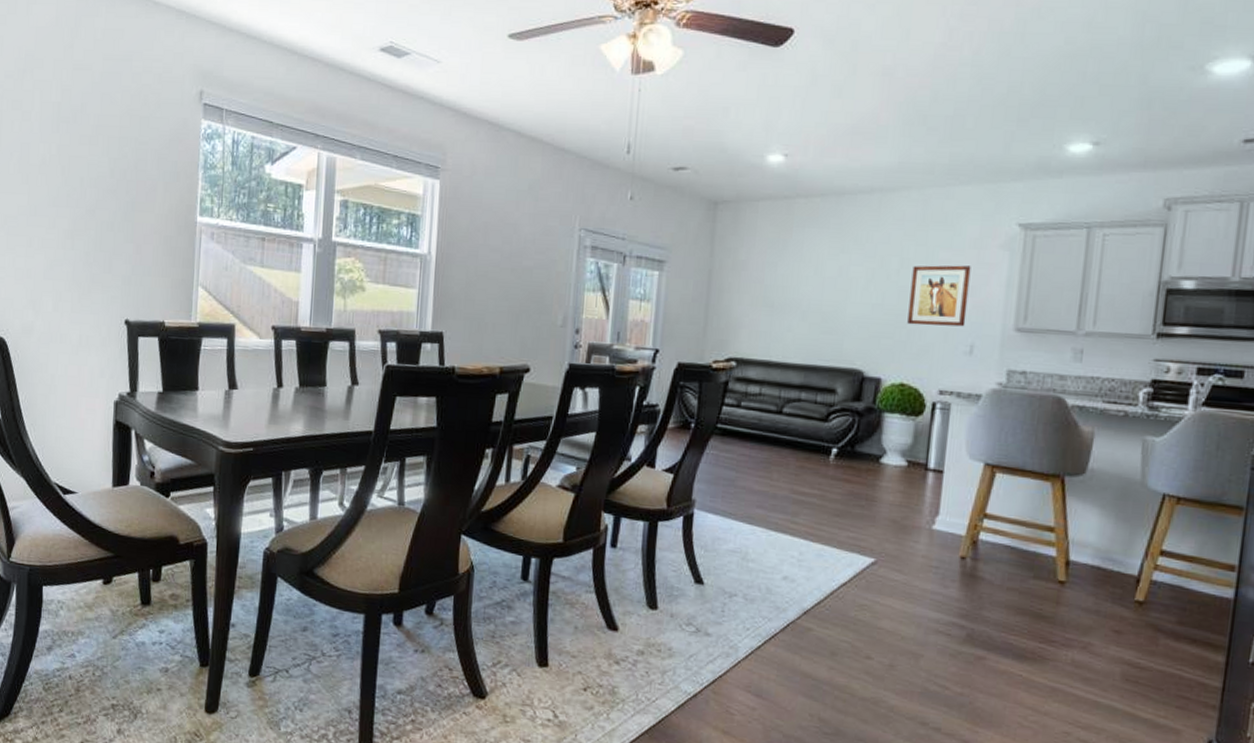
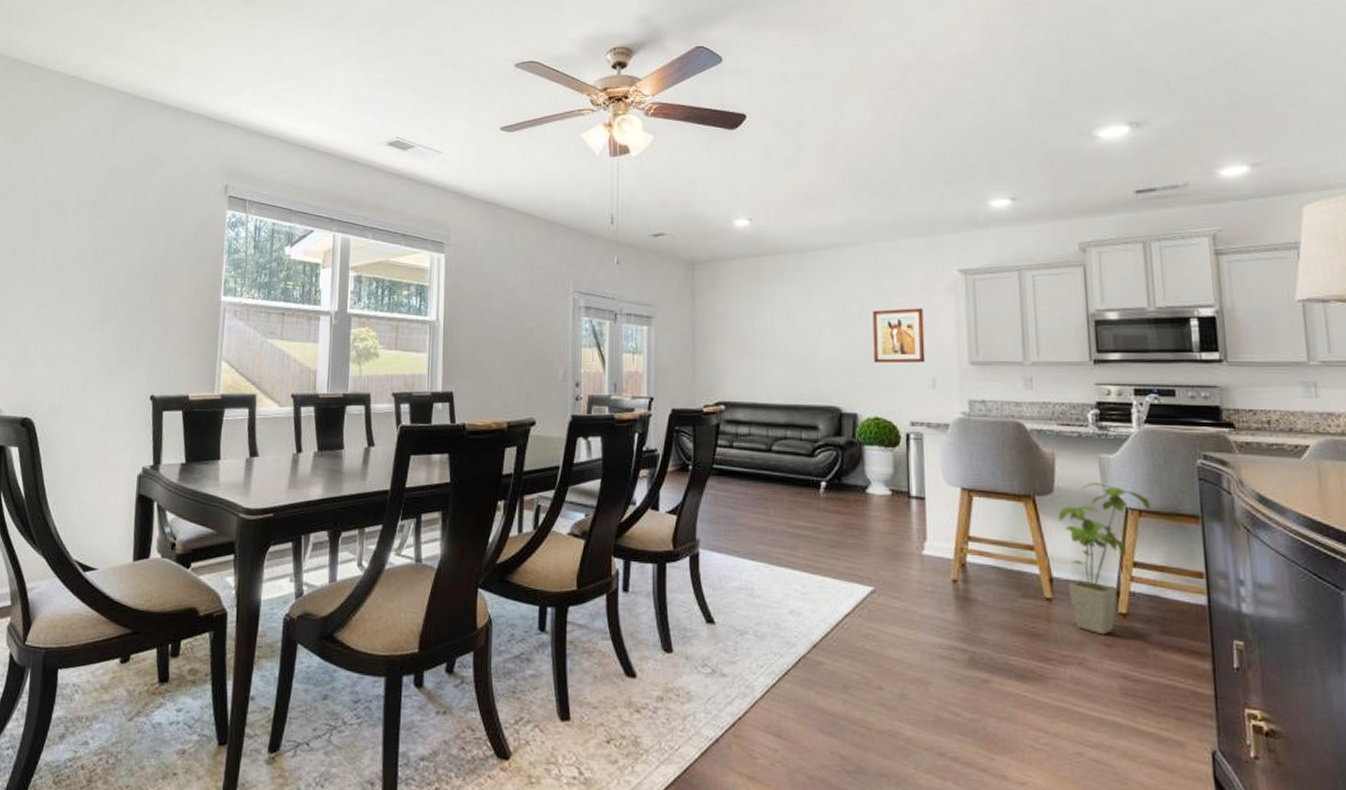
house plant: none [1084,465,1192,622] -> present [1058,483,1151,635]

